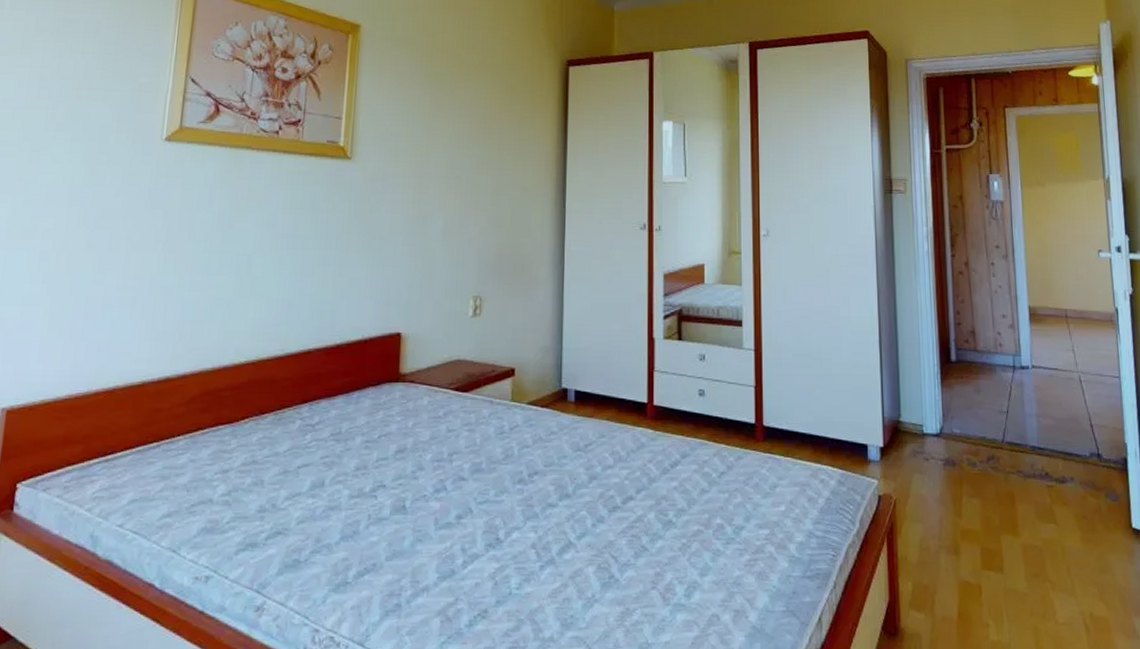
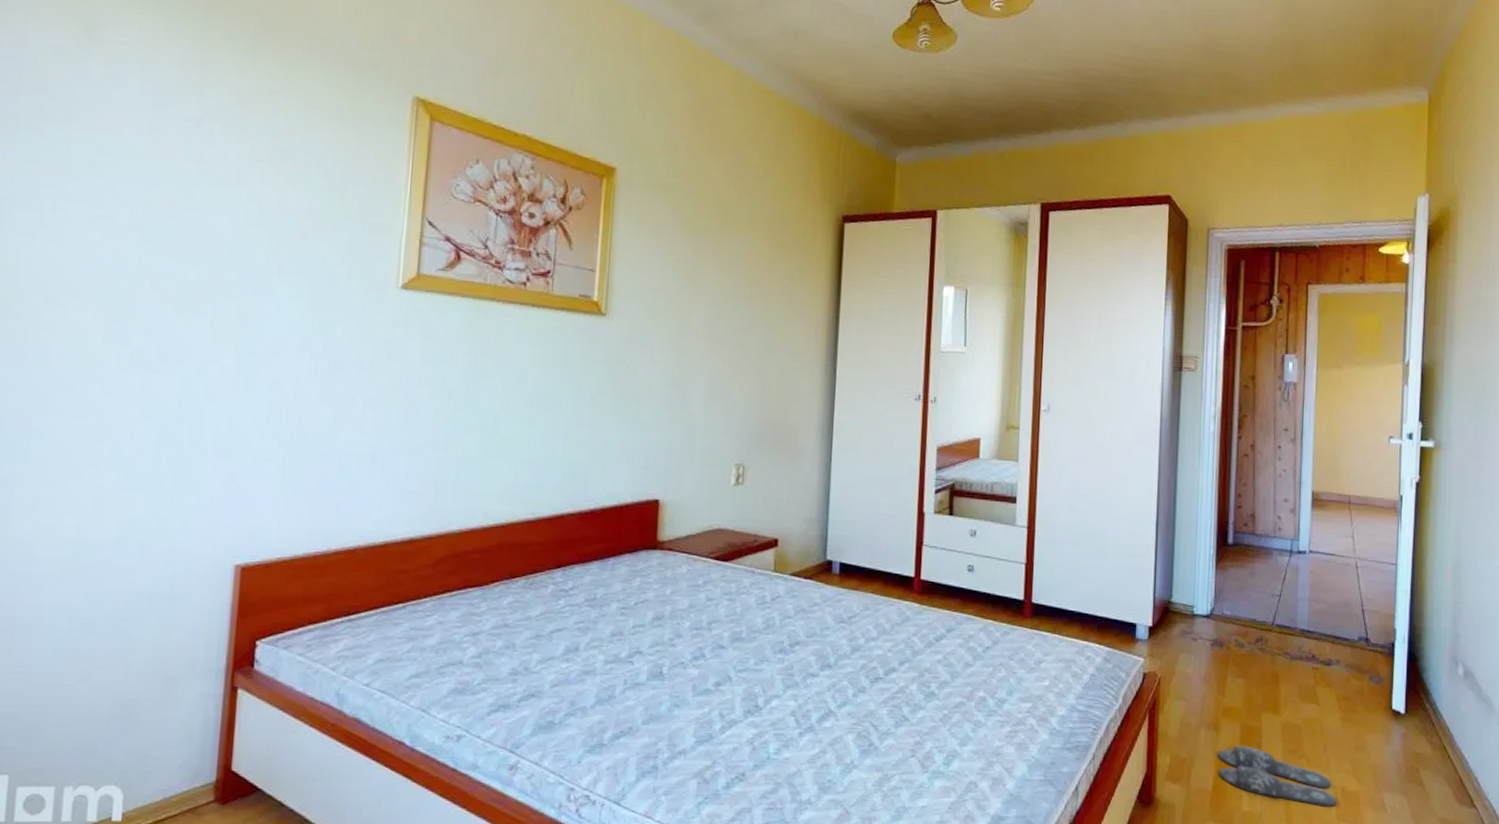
slippers: none [959,569,1087,634] -> present [1217,745,1337,806]

